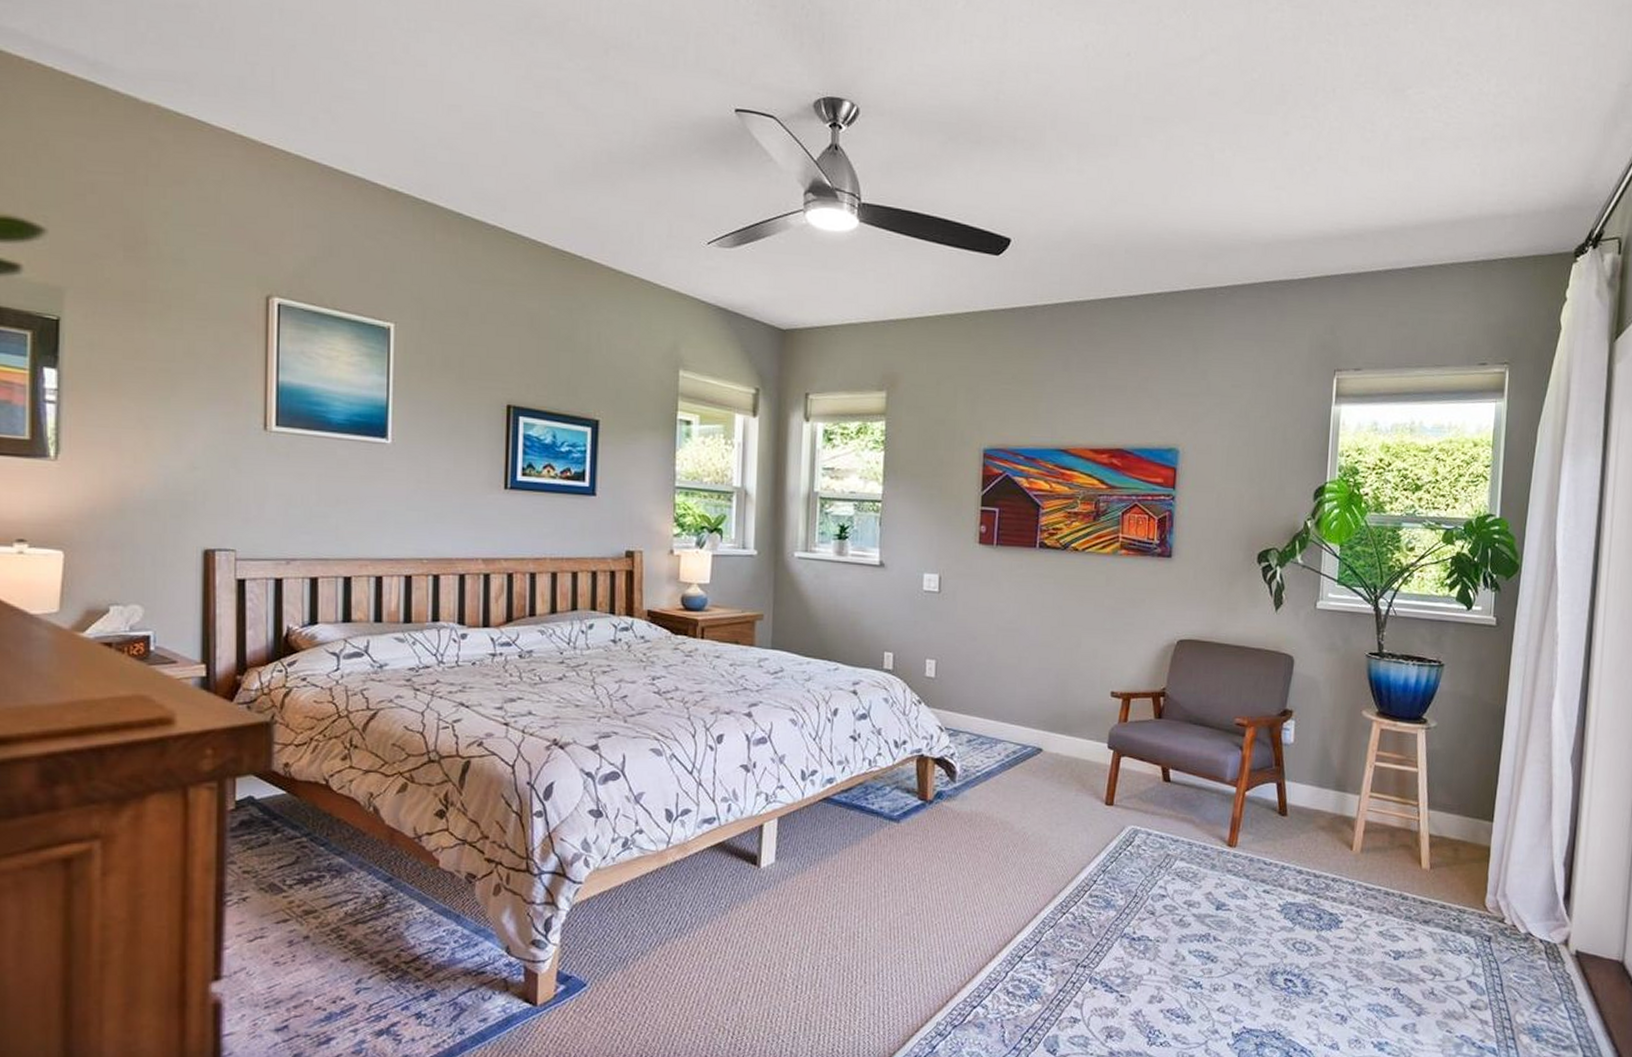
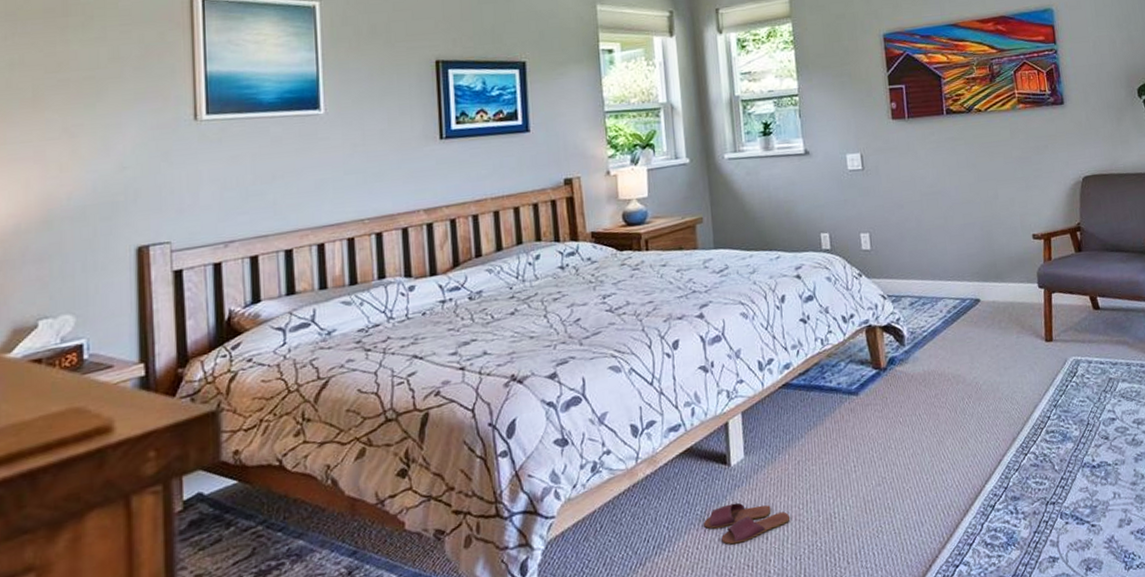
slippers: none [727,903,813,943] -> present [704,502,791,545]

